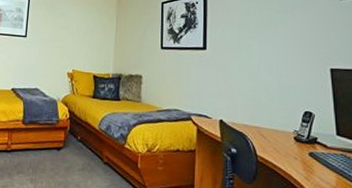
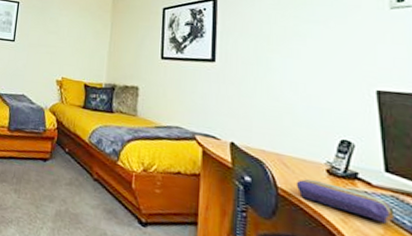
pencil case: none [271,146,344,178] -> present [296,179,395,224]

